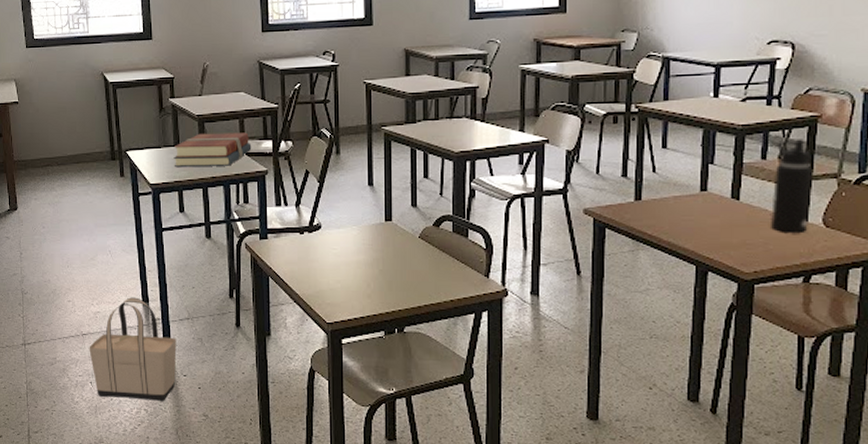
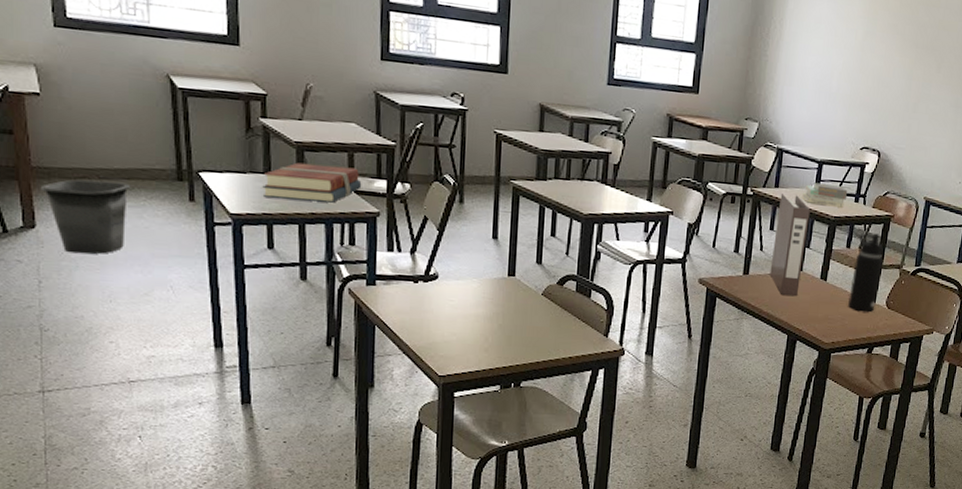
waste bin: none [20,166,80,227] -> present [40,179,131,254]
shopping bag: present [89,297,177,401] -> none [138,340,258,457]
binder: none [667,106,710,221] -> present [770,193,811,297]
books: none [697,88,756,114] -> present [801,182,848,208]

